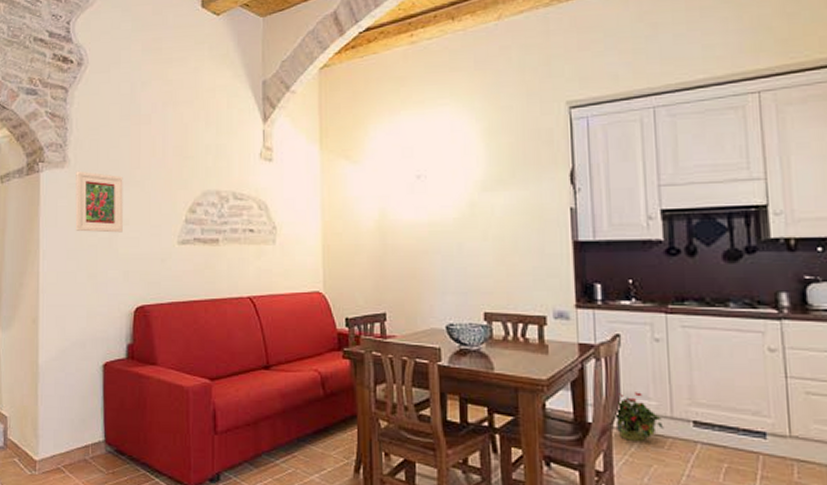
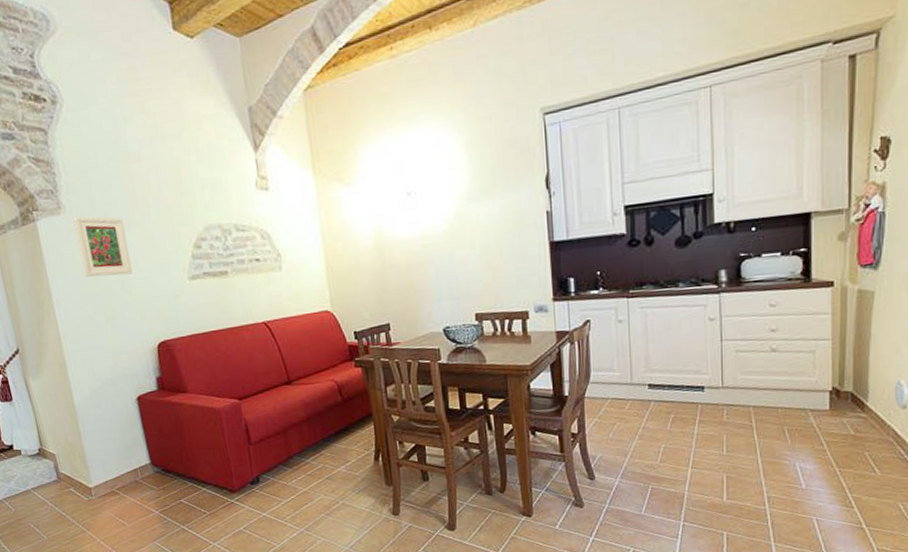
potted plant: present [613,392,664,442] -> none [585,366,625,407]

